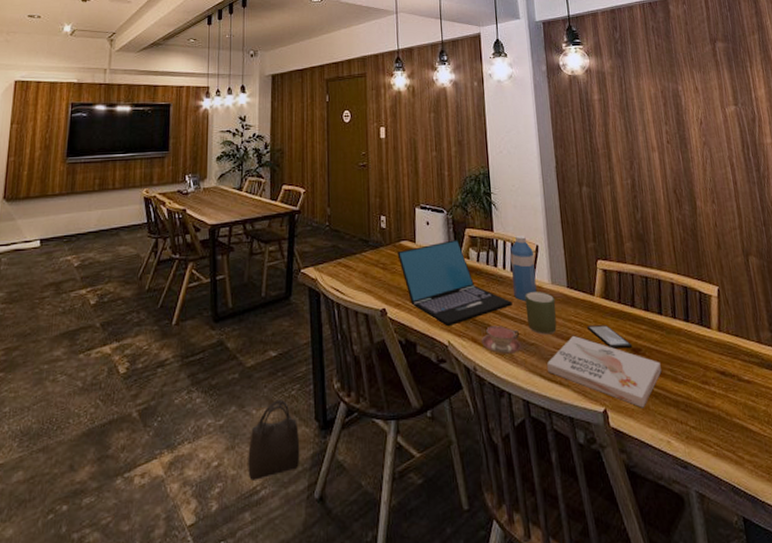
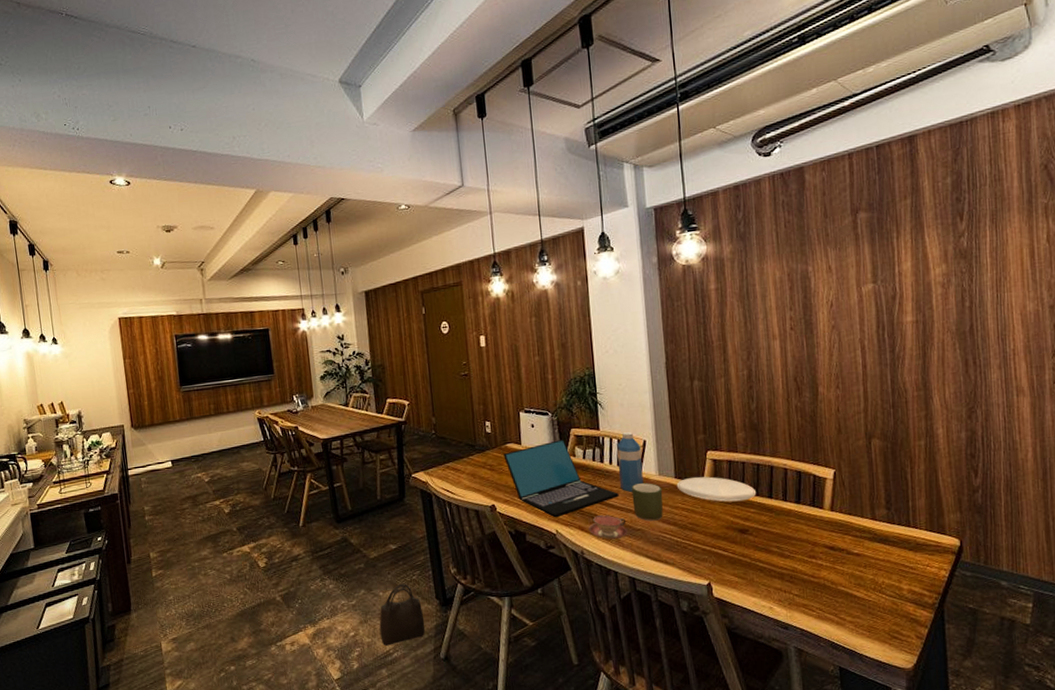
book: present [547,335,662,408] -> none [653,520,768,581]
plate: none [569,288,647,317] -> present [676,476,757,503]
smartphone: present [587,325,633,349] -> none [694,510,740,531]

